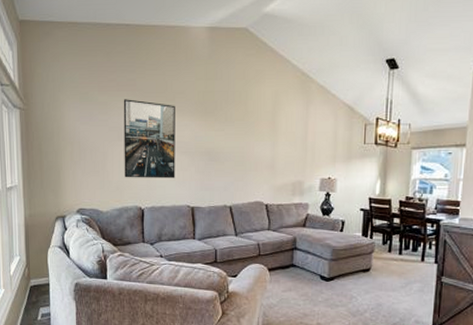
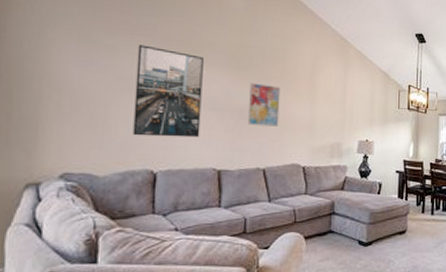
wall art: none [214,126,243,167] -> present [247,83,280,127]

